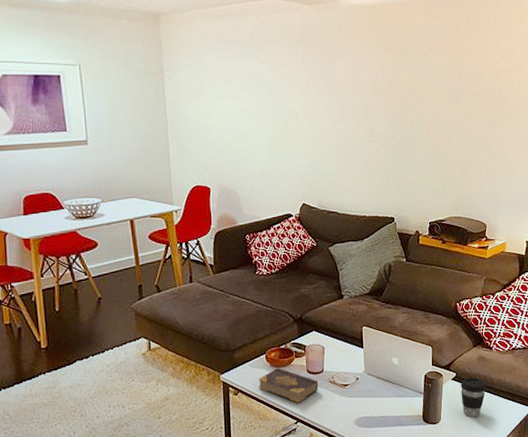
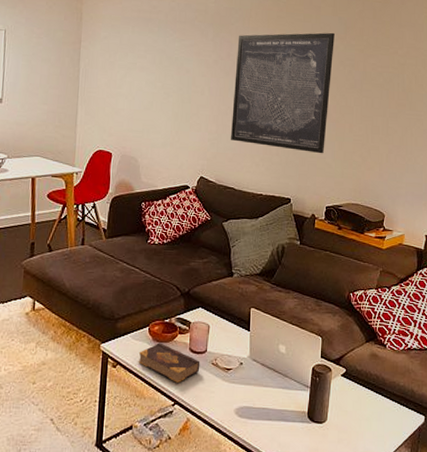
wall art: none [329,42,429,170] -> present [231,32,335,154]
coffee cup: present [461,377,486,418] -> none [350,376,378,421]

